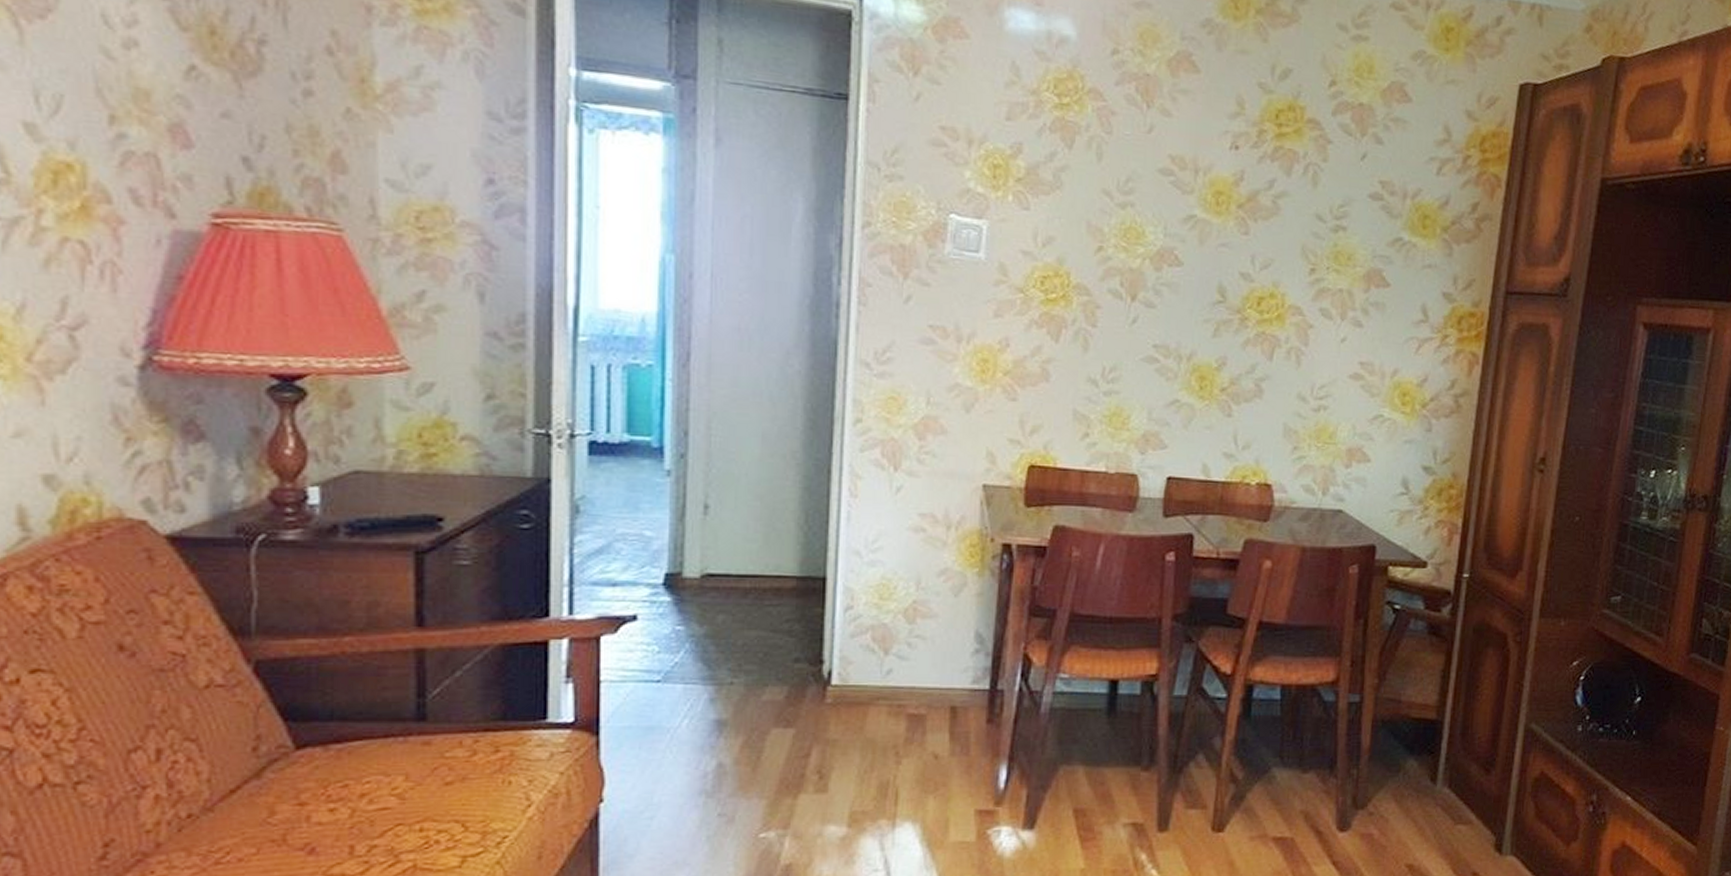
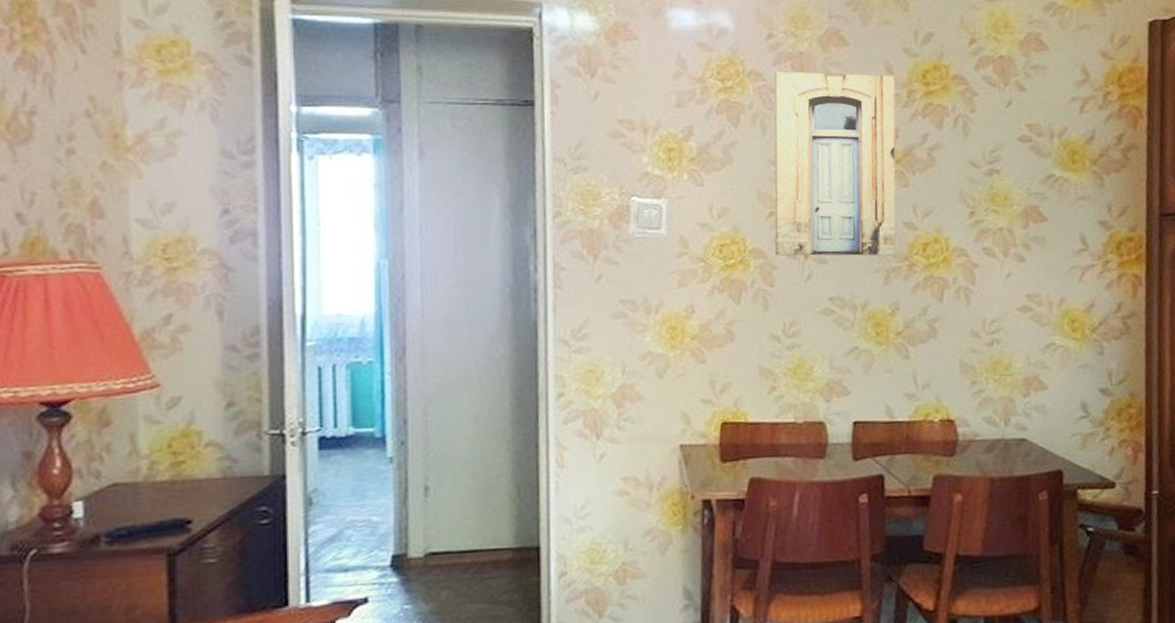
wall art: none [1101,92,1246,307] -> present [774,71,896,256]

